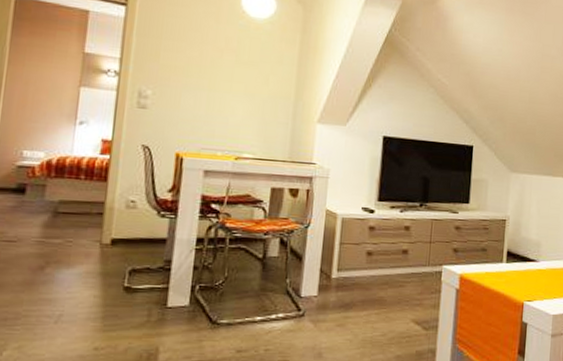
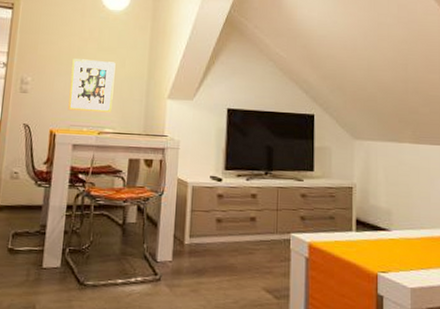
wall art: none [198,71,258,136] -> present [68,58,116,113]

